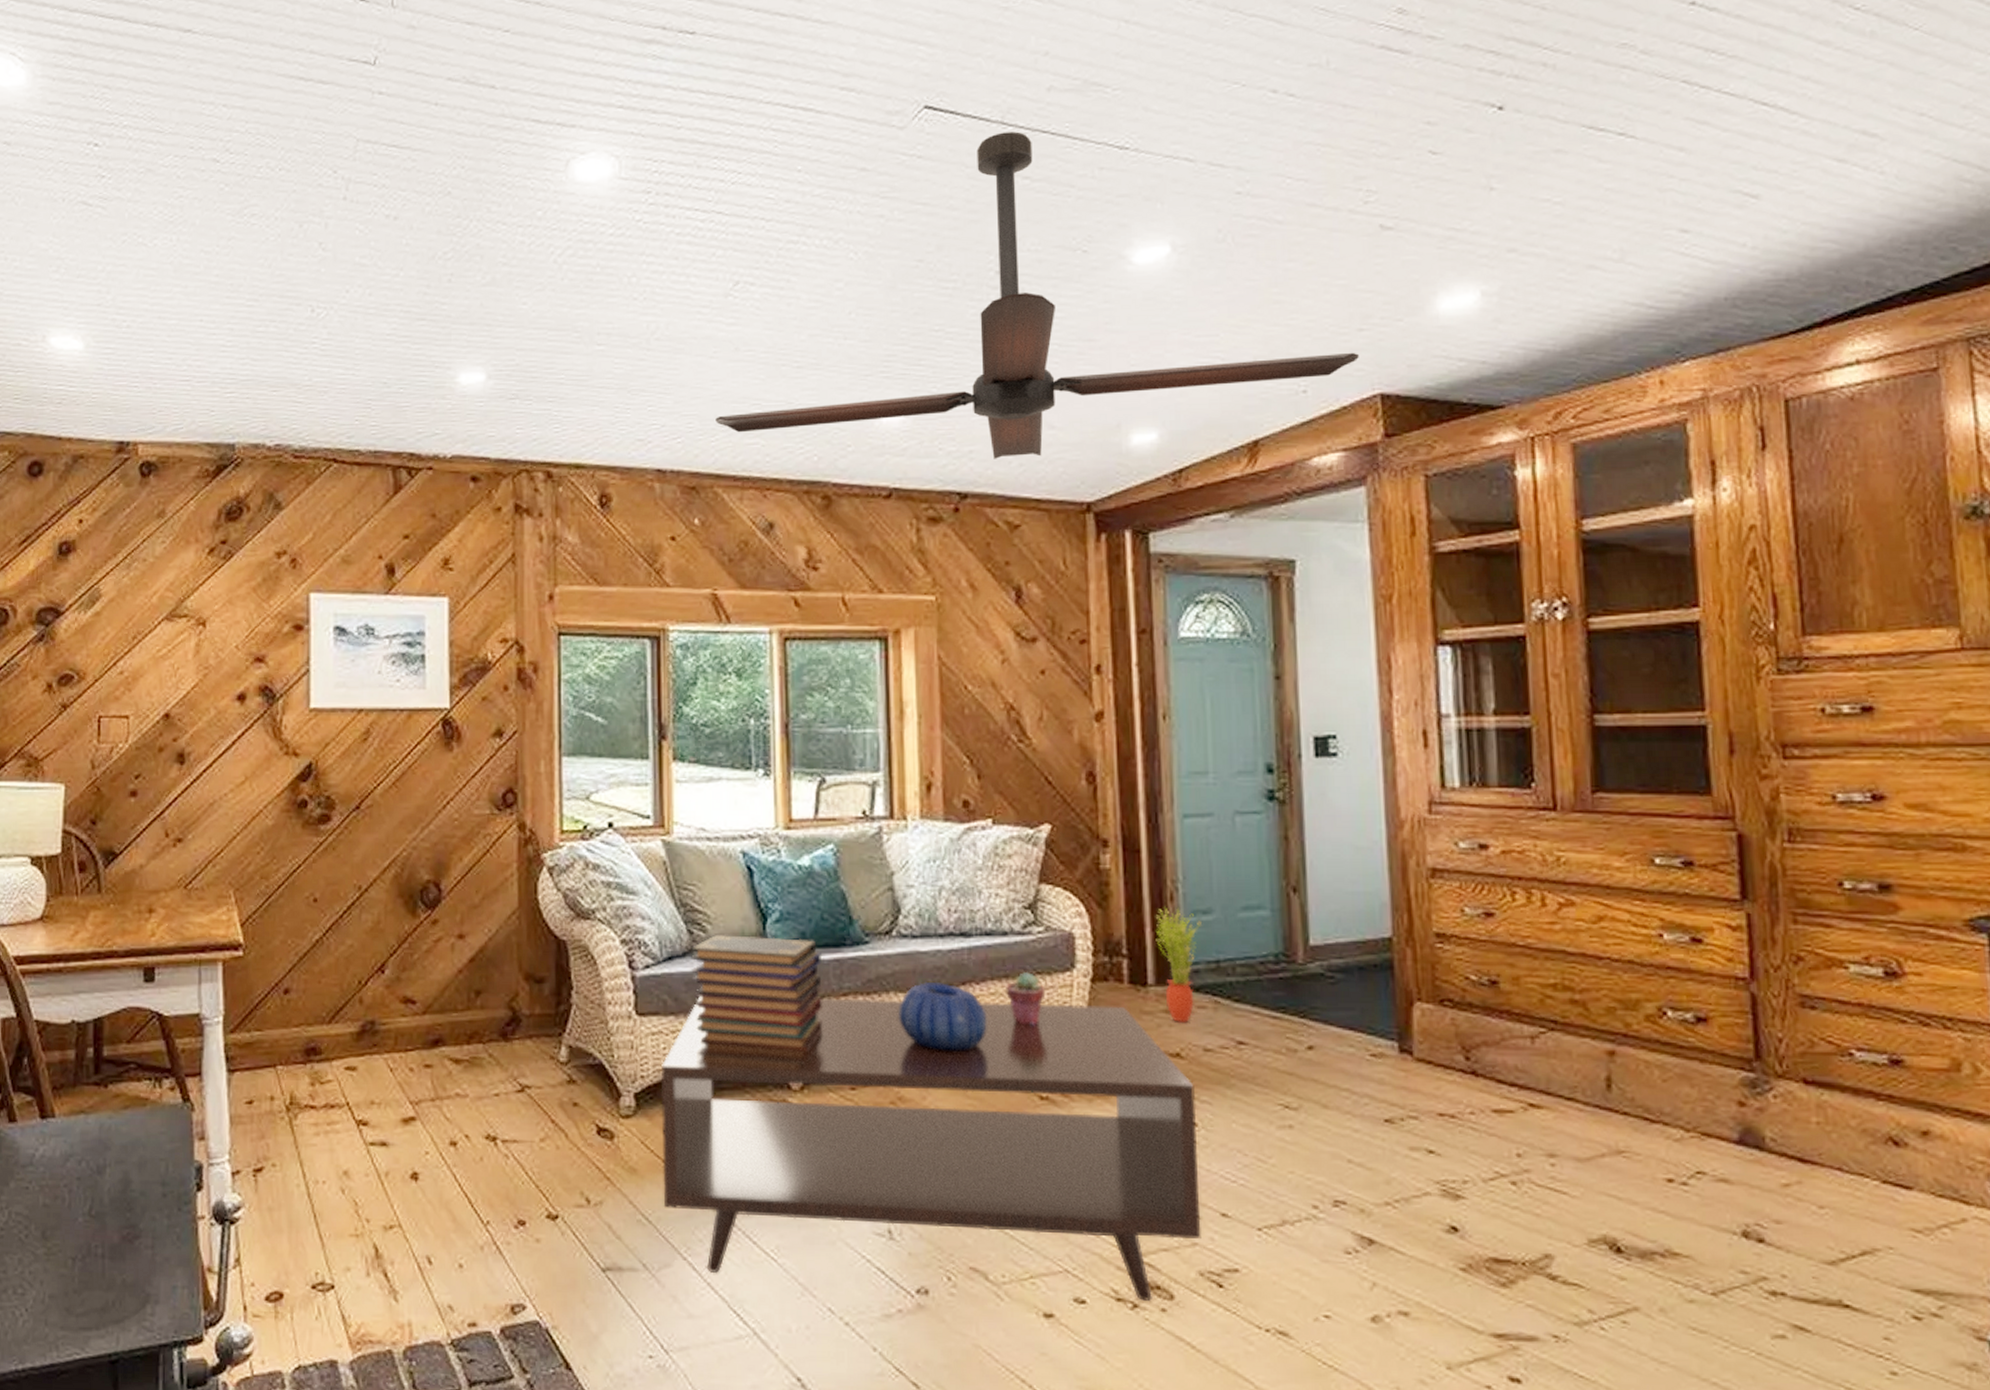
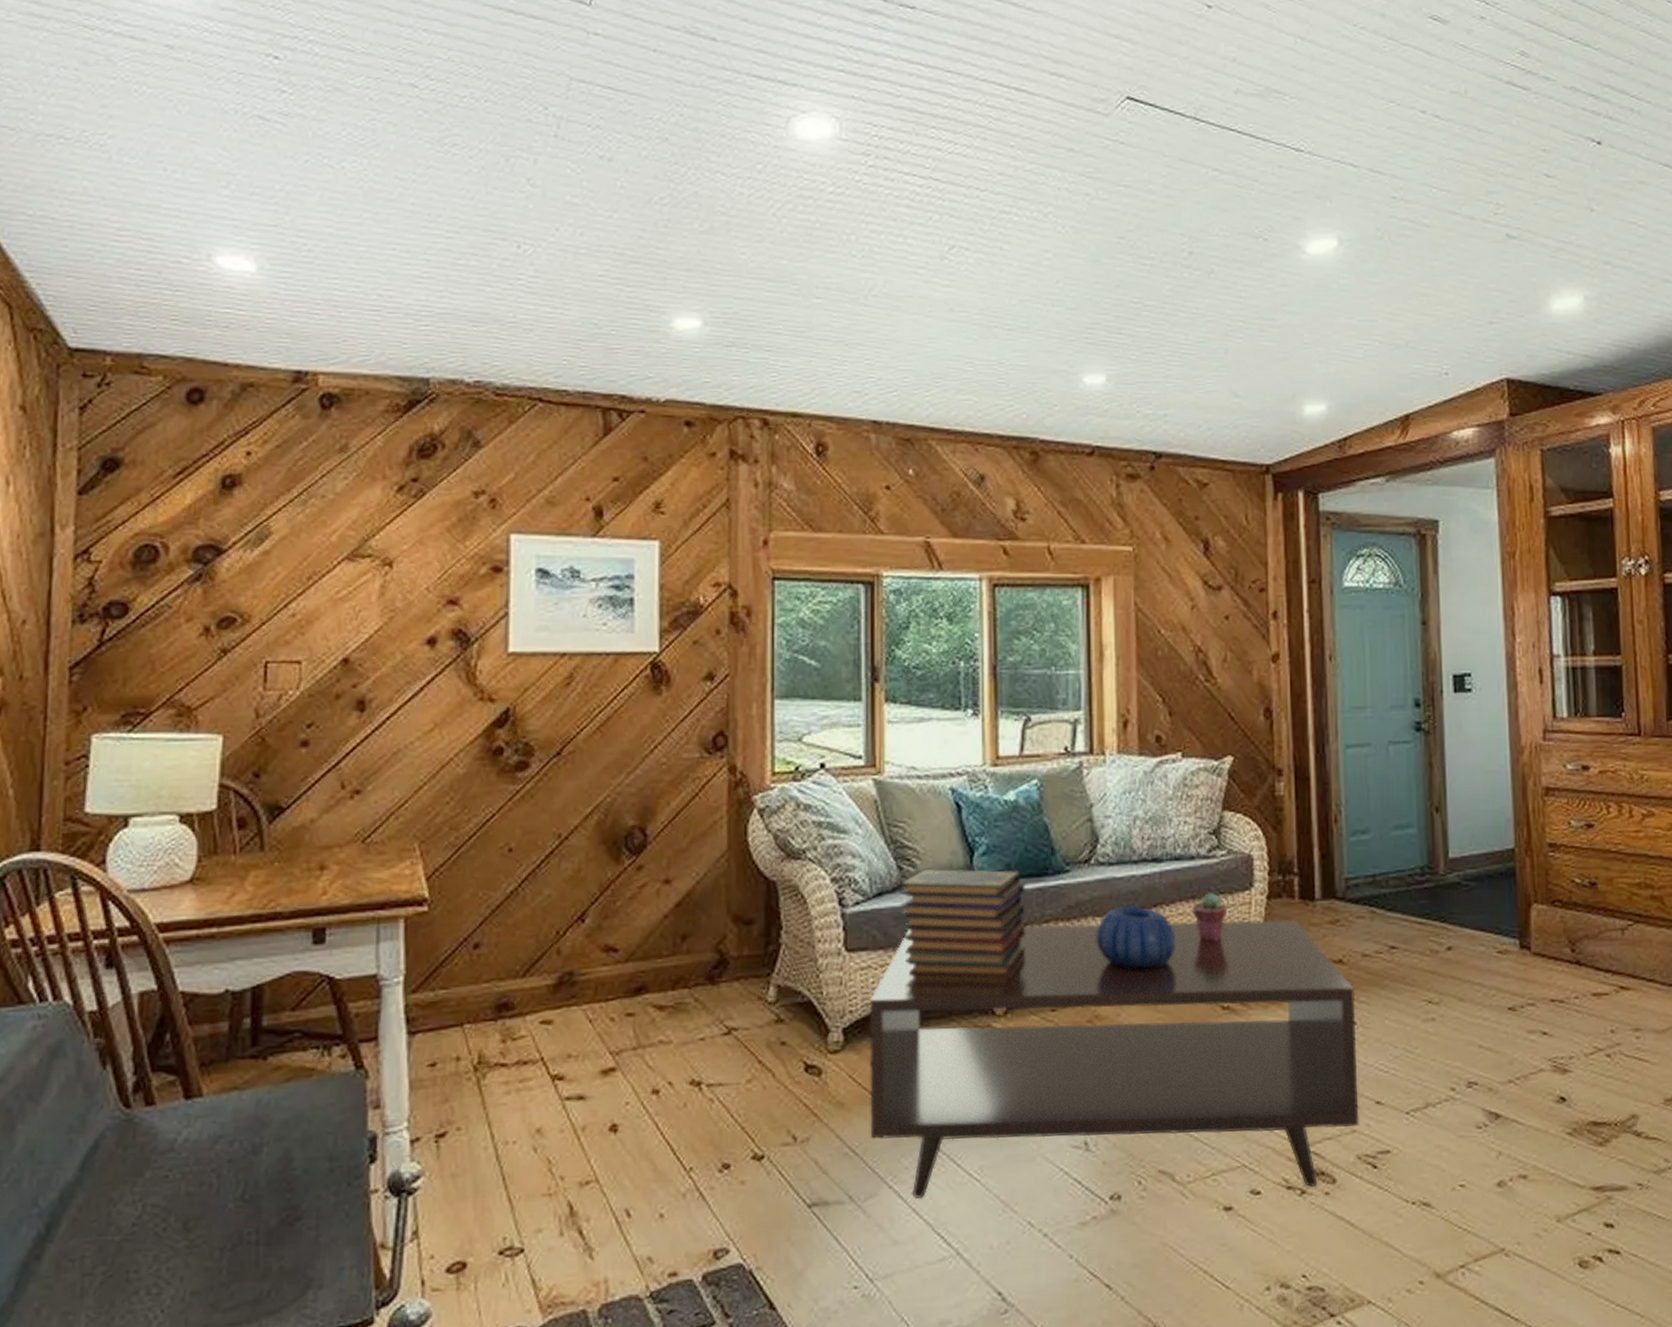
ceiling fan: present [715,131,1359,459] -> none [930,127,1490,423]
potted plant: present [1155,908,1201,1024] -> none [1322,829,1361,933]

